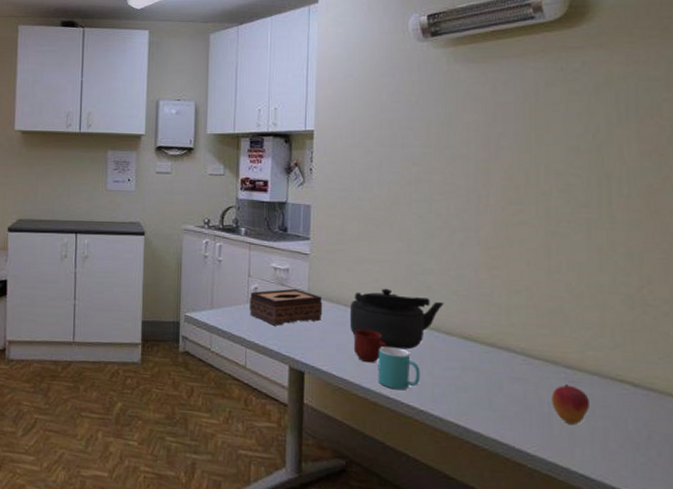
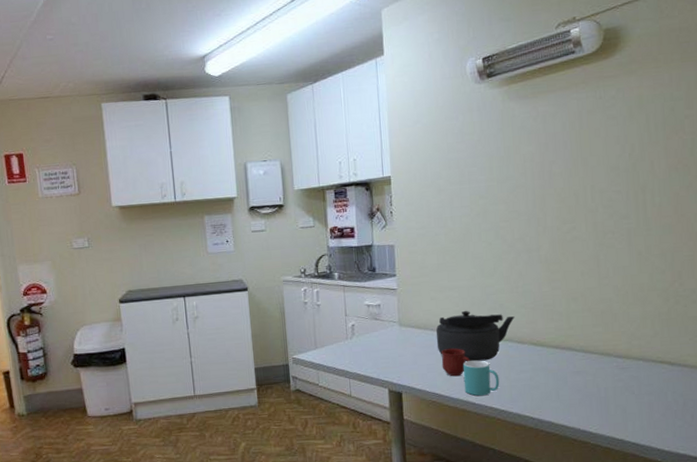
tissue box: present [250,288,323,326] -> none [348,321,413,356]
fruit: present [552,383,589,424] -> none [607,370,637,403]

